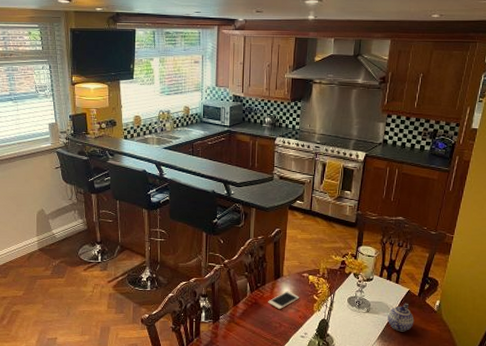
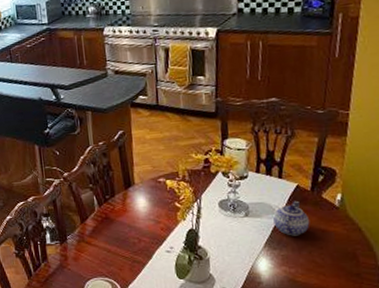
cell phone: present [268,291,300,310] -> none [121,200,159,223]

